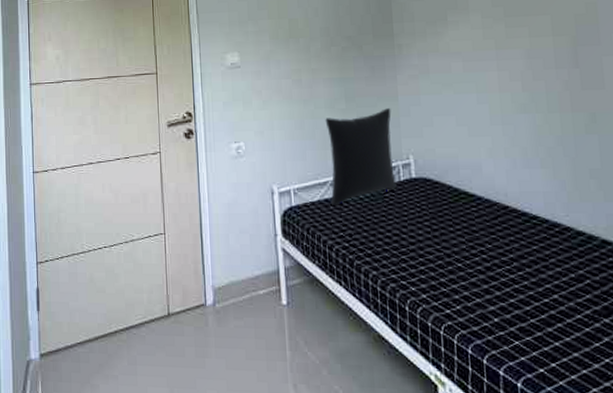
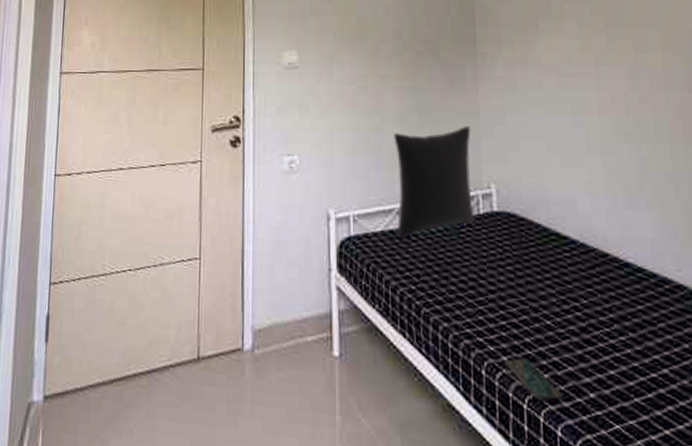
smartphone: none [424,294,473,329] -> present [505,357,564,403]

